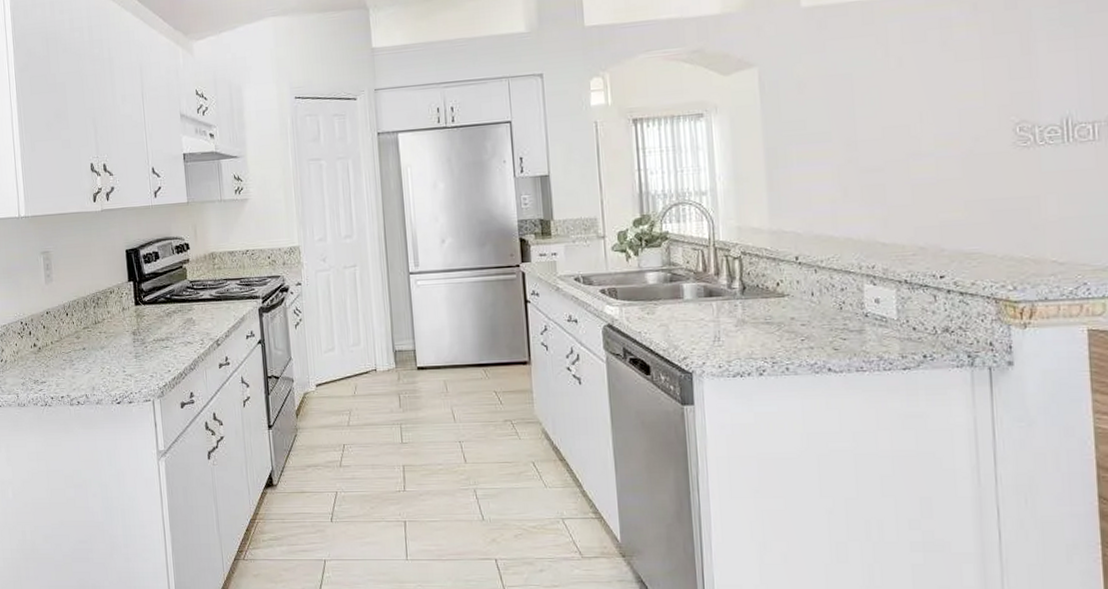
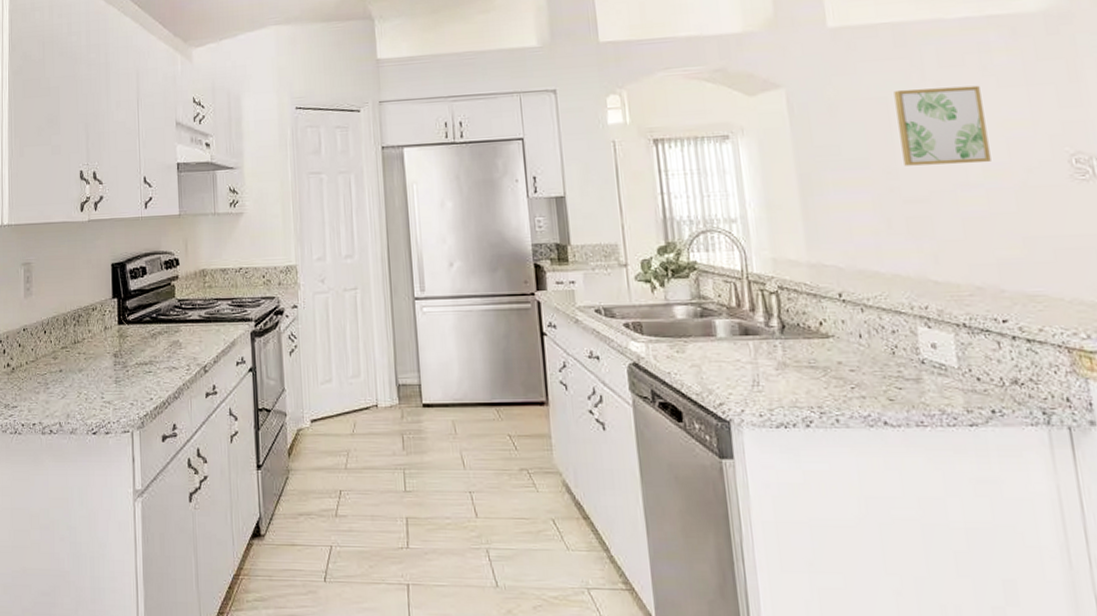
wall art: none [858,60,943,138] -> present [894,85,991,166]

